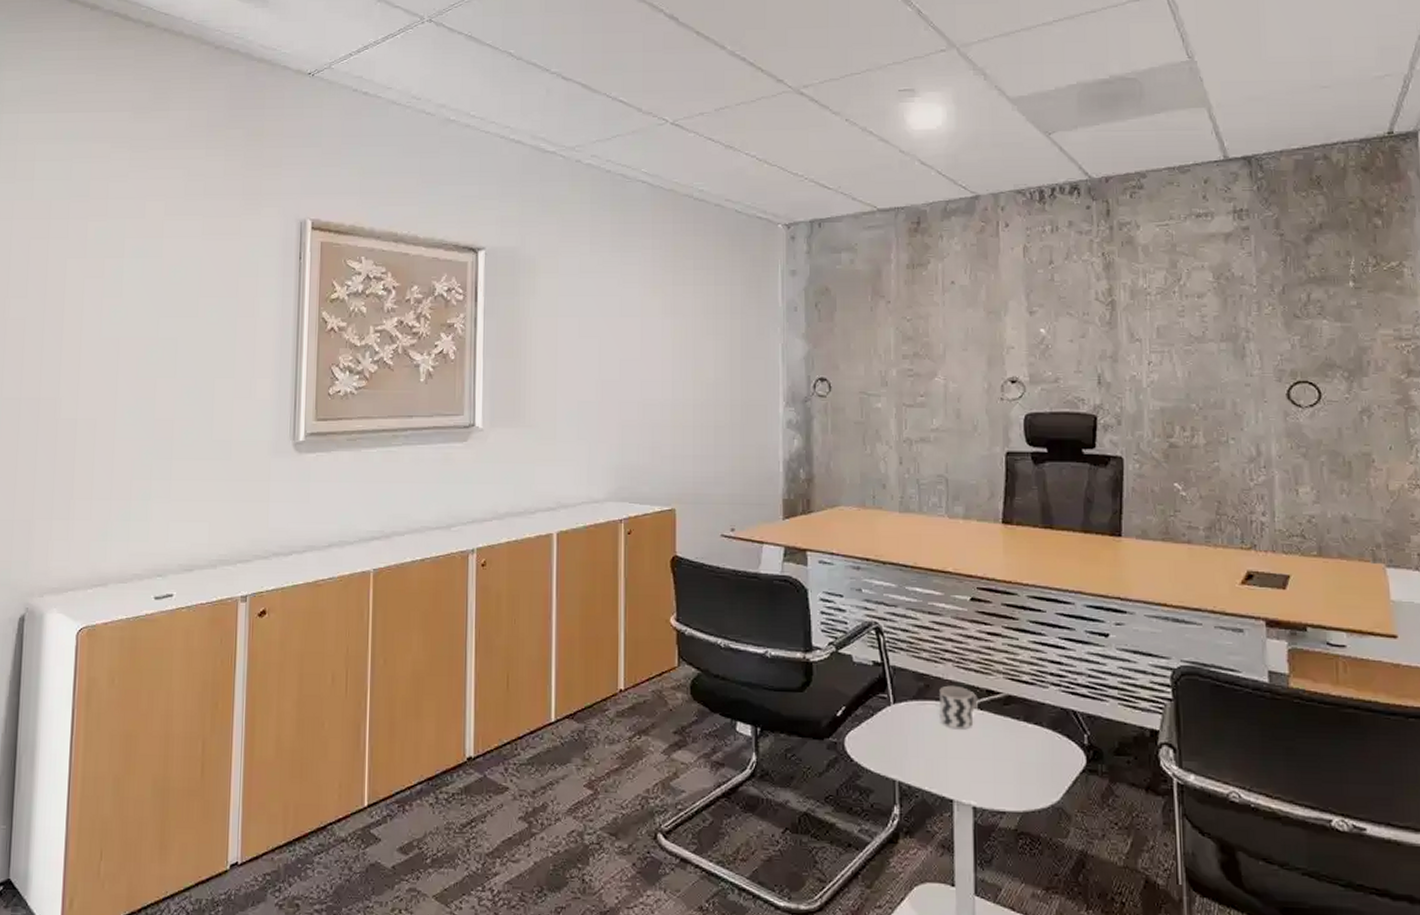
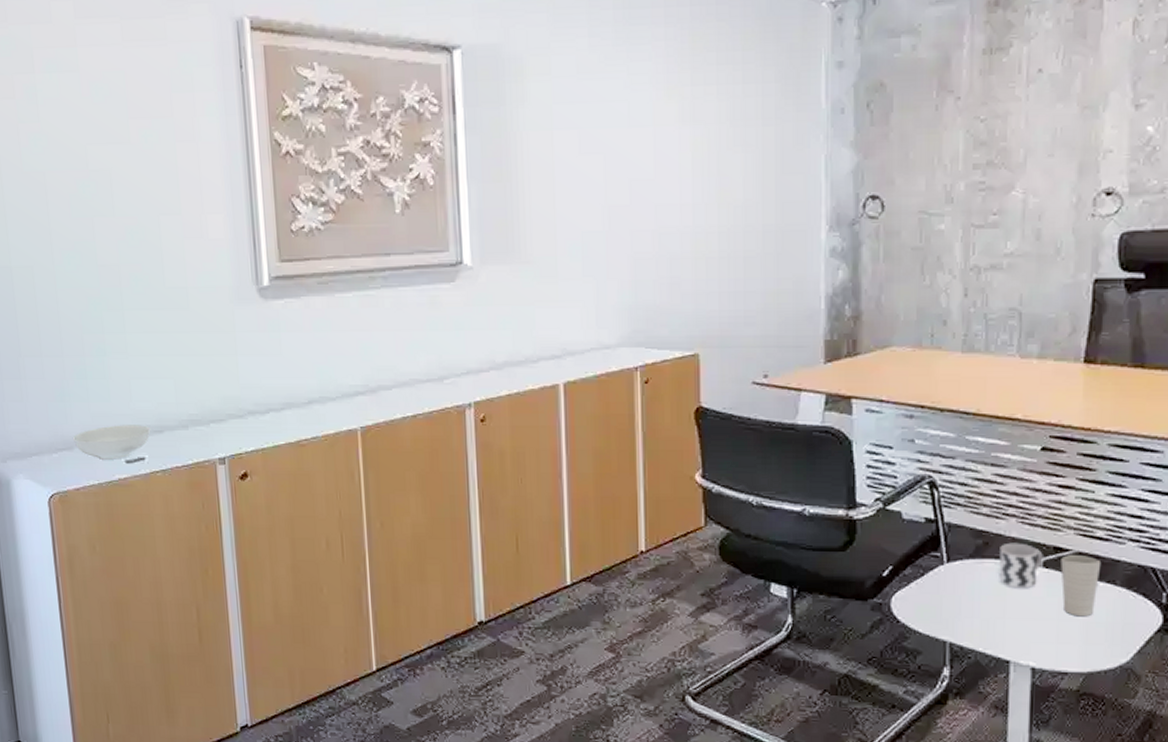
bowl: none [108,563,182,596] -> present [72,425,151,460]
cup: none [993,698,1029,757] -> present [1060,555,1102,617]

